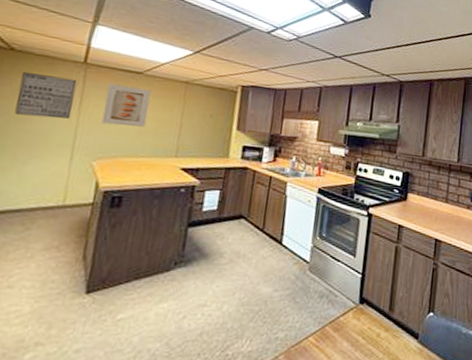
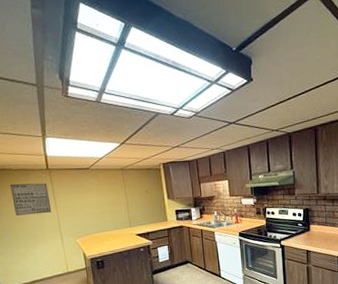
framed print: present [101,83,151,127] -> none [68,180,103,212]

